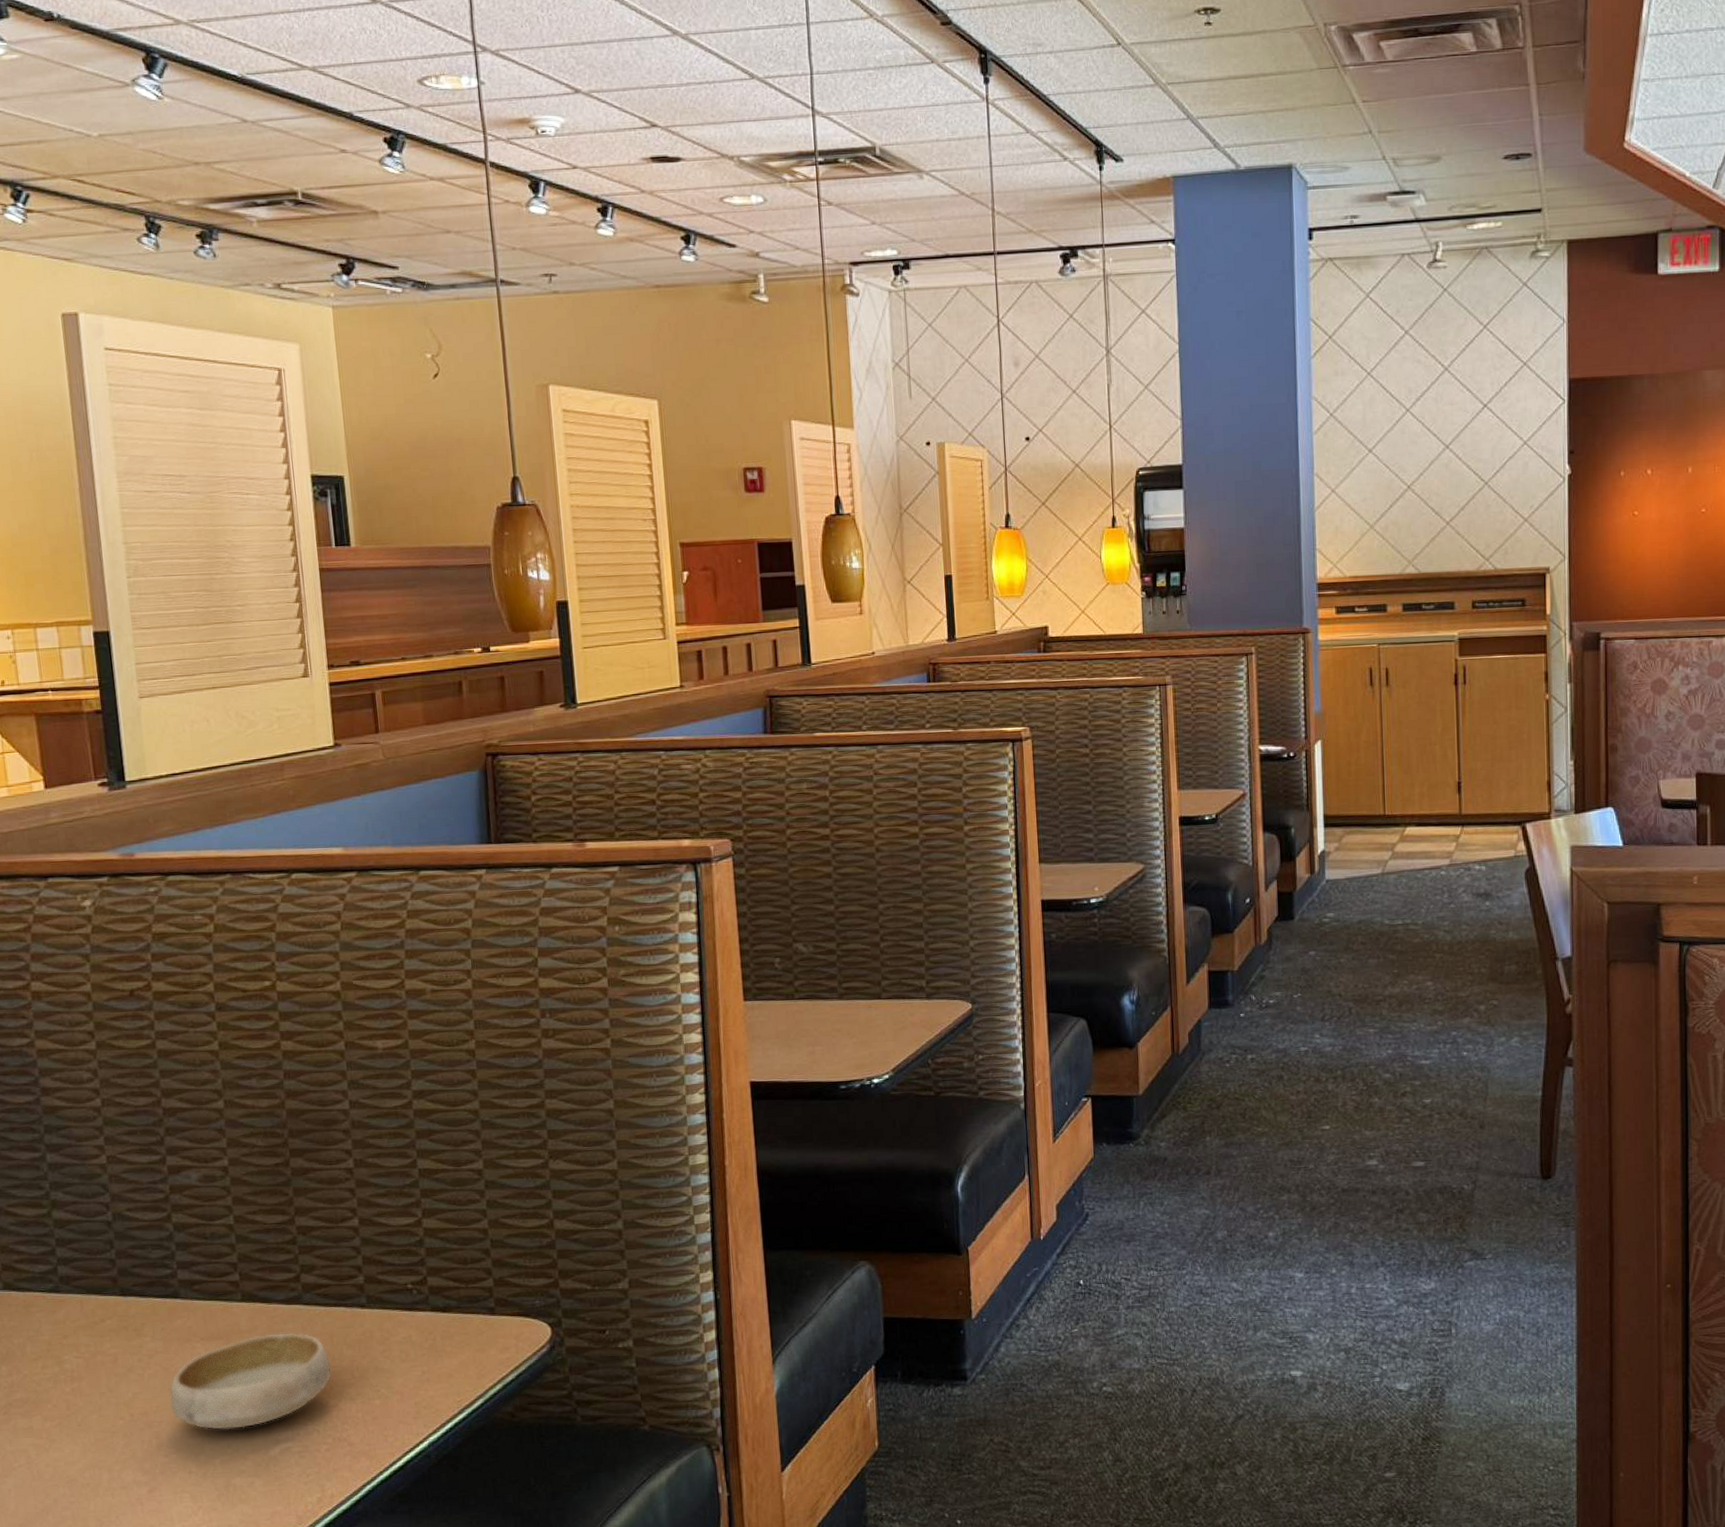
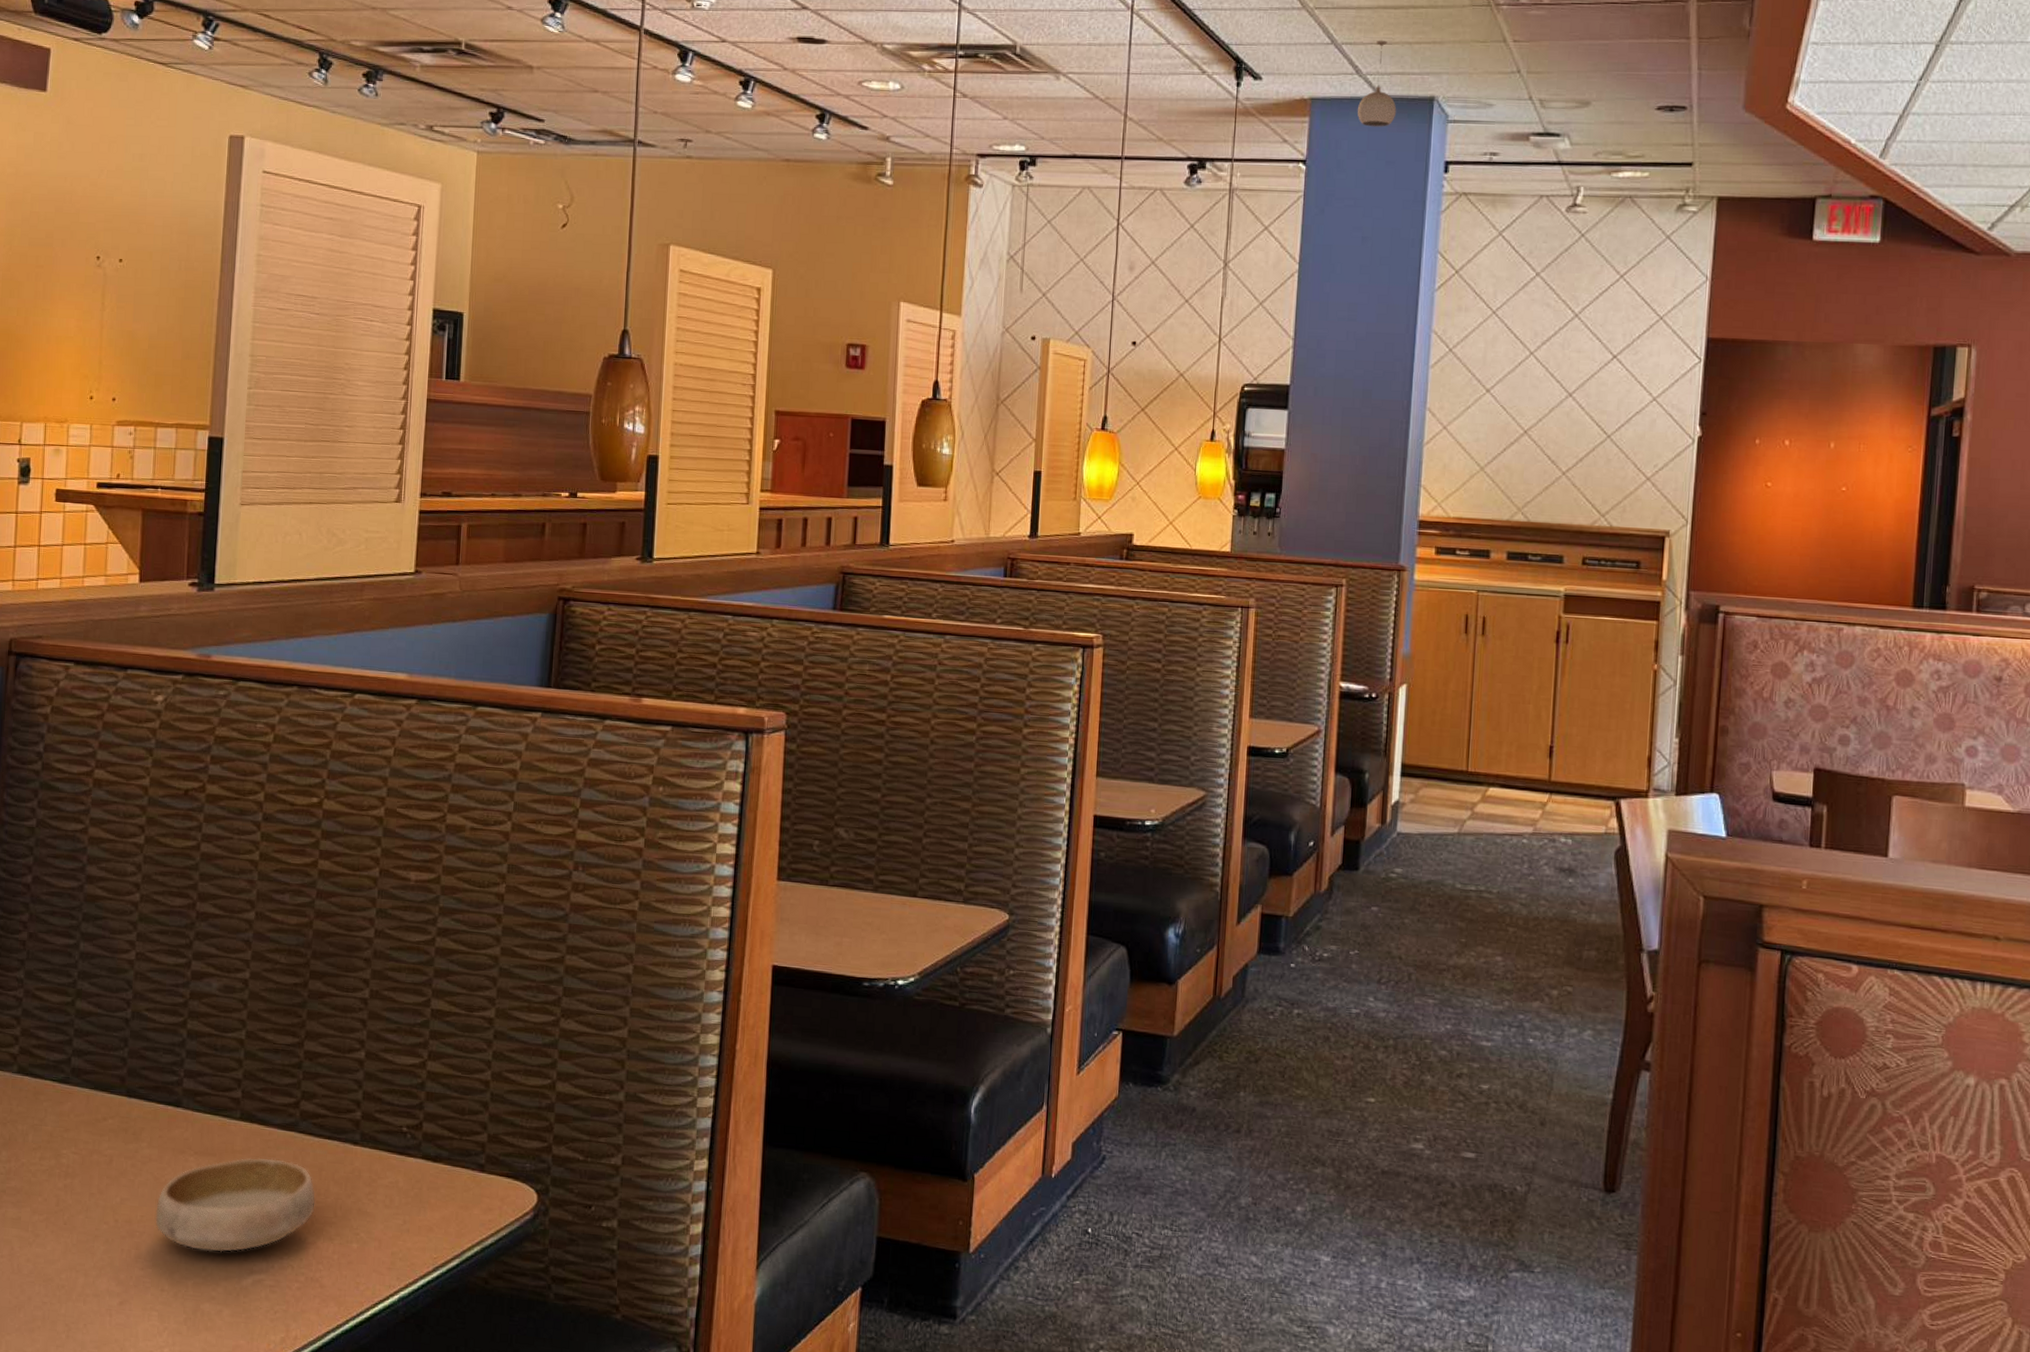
pendant light: none [1220,111,1258,200] -> present [1358,40,1397,127]

